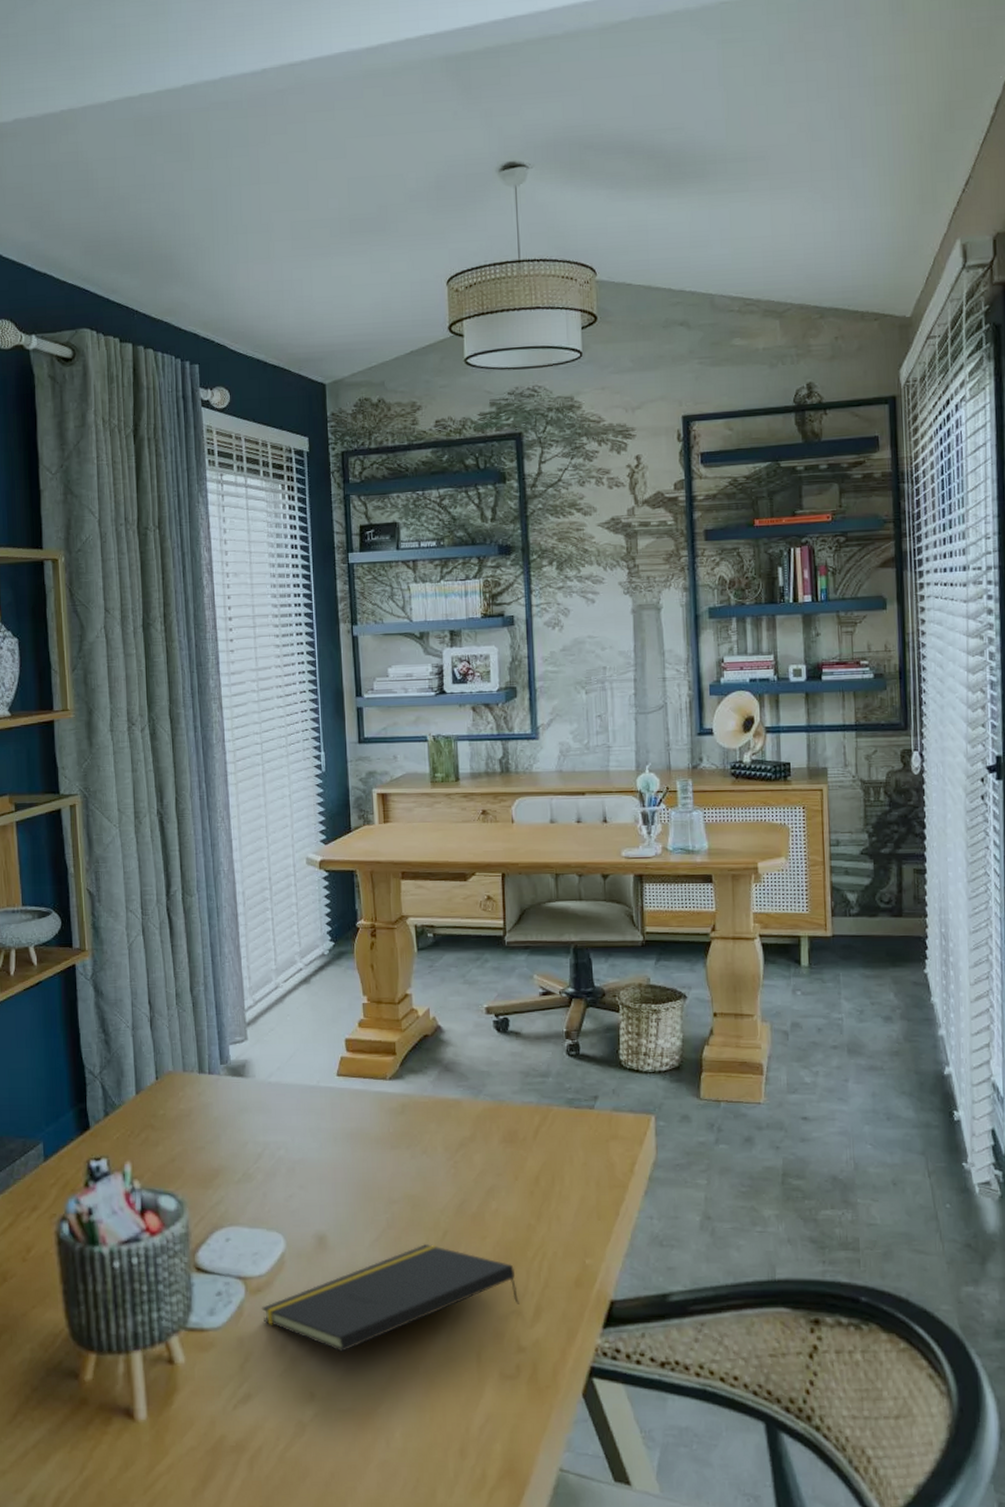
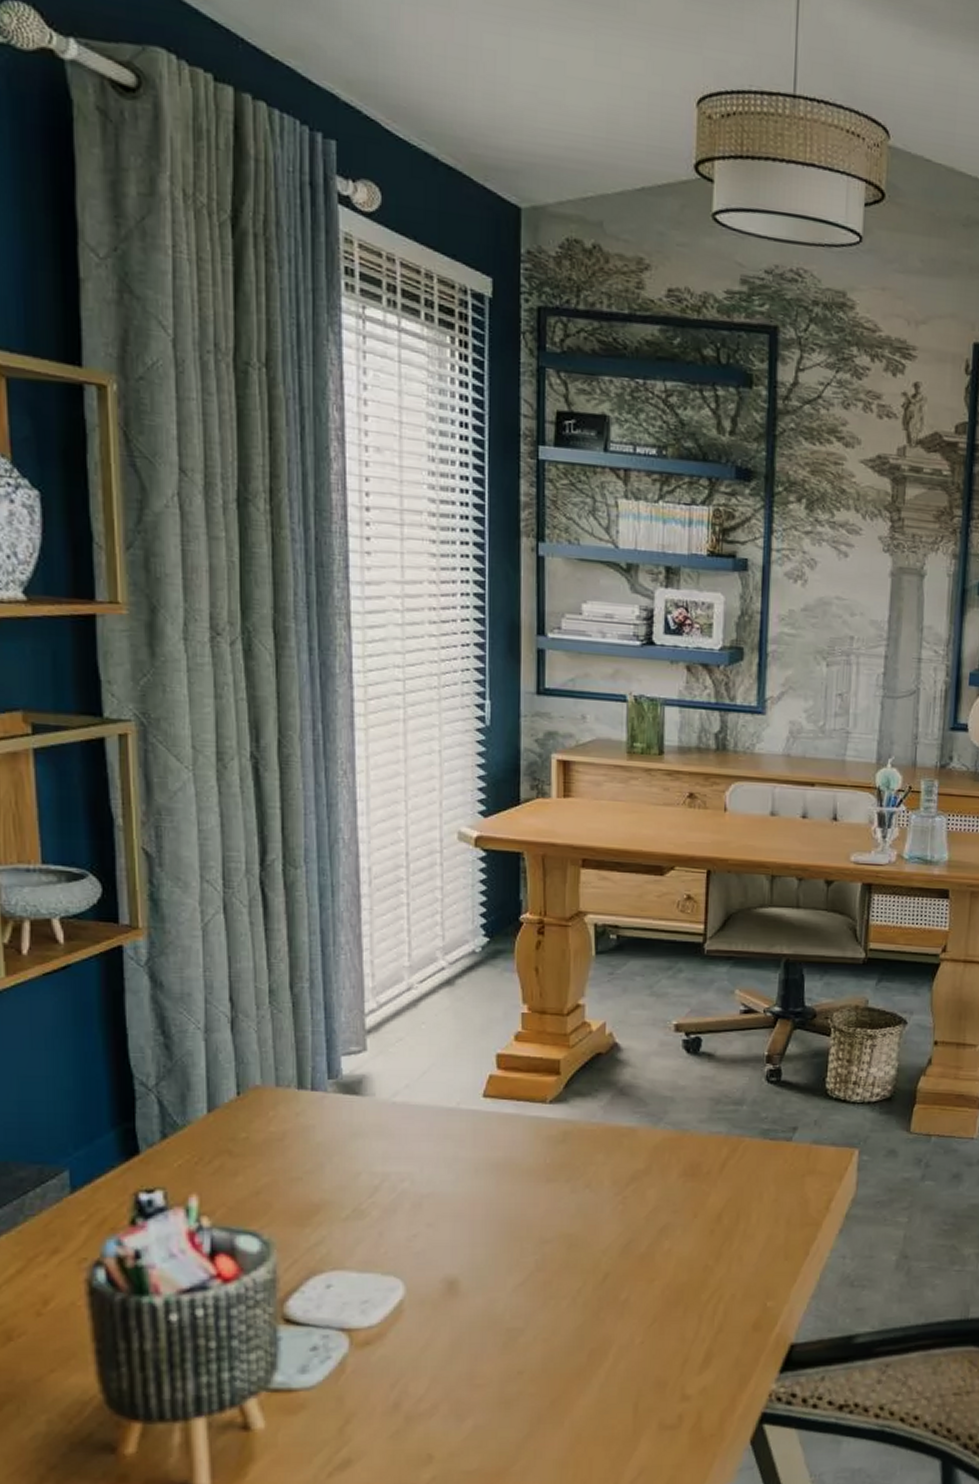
notepad: present [261,1244,519,1353] -> none [369,1288,688,1410]

